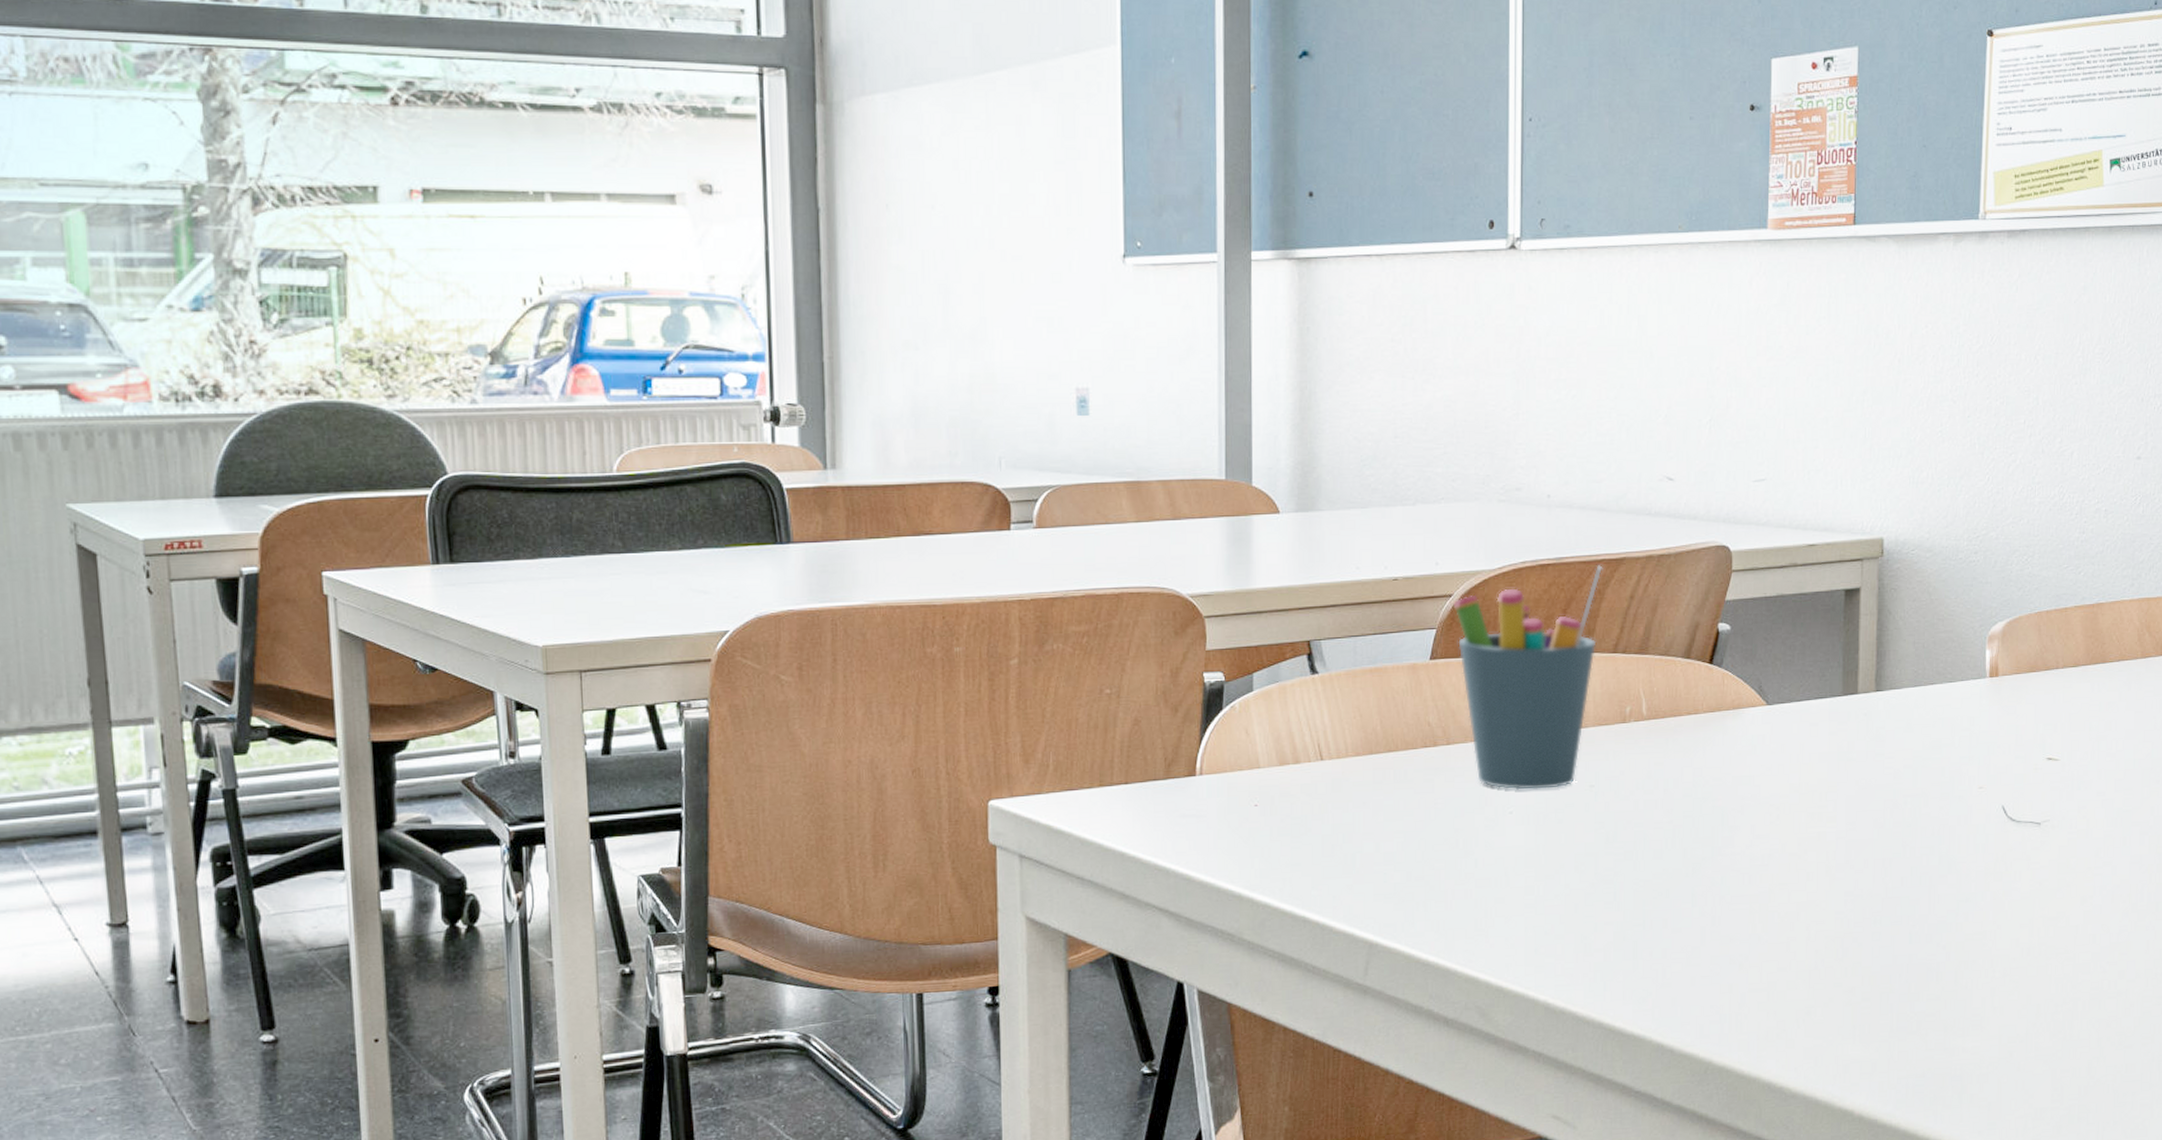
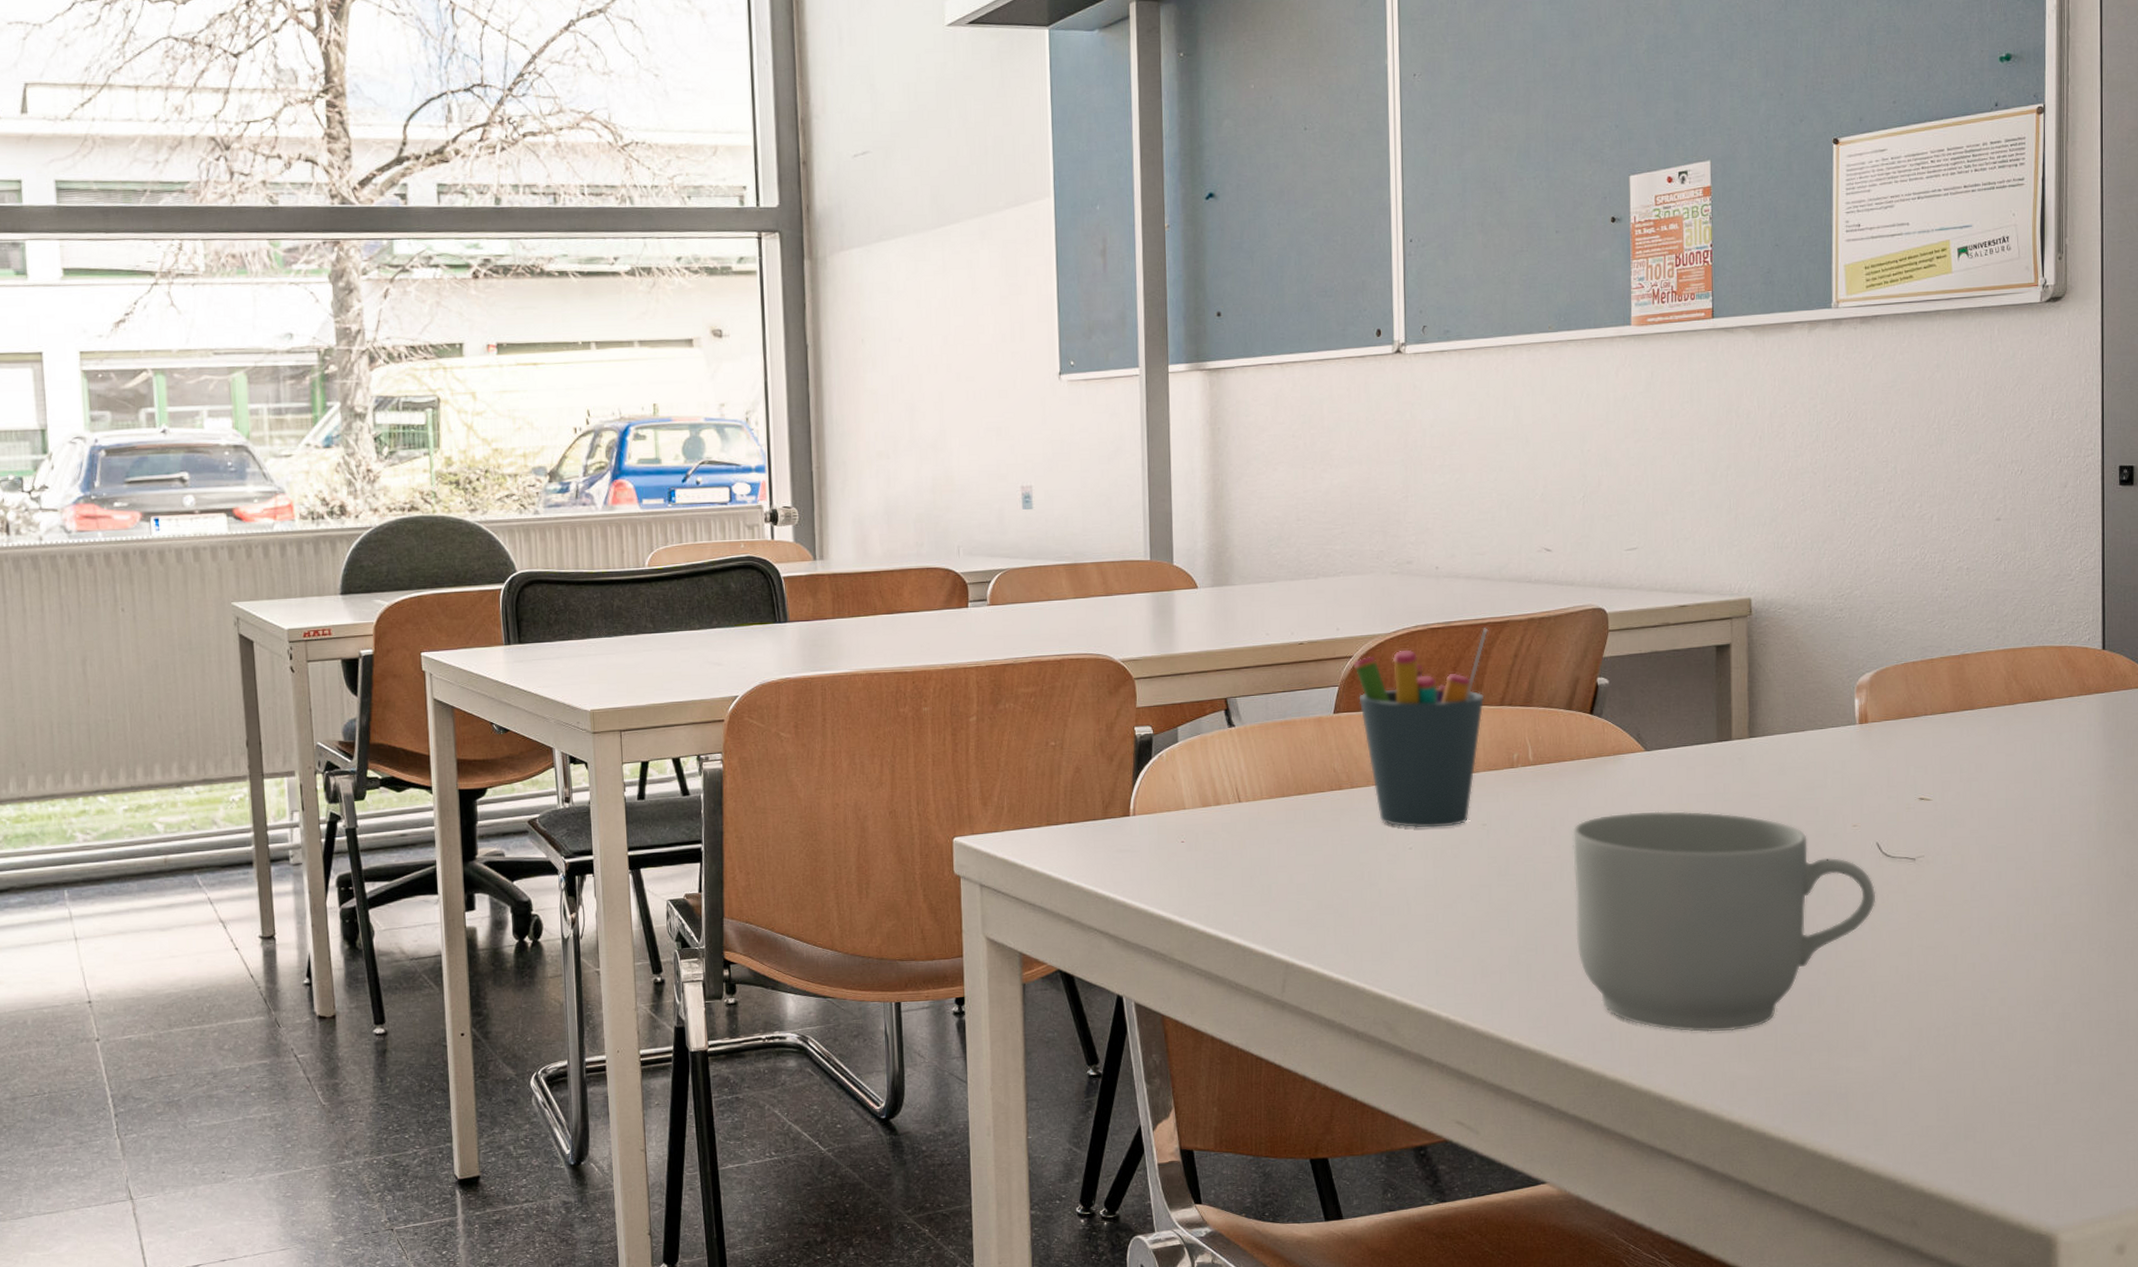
mug: none [1686,771,2000,1013] -> present [1572,811,1876,1032]

